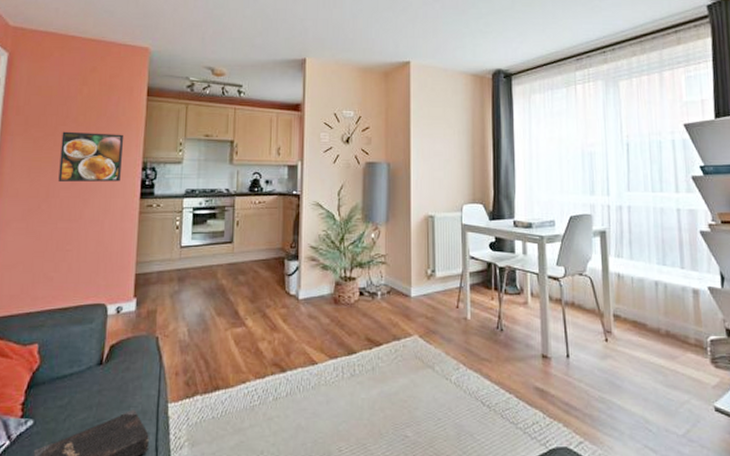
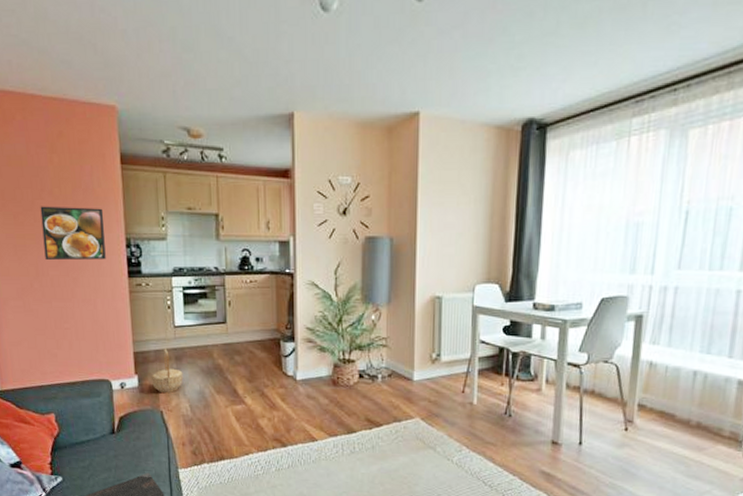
basket: none [151,270,185,318] -> present [152,349,184,394]

